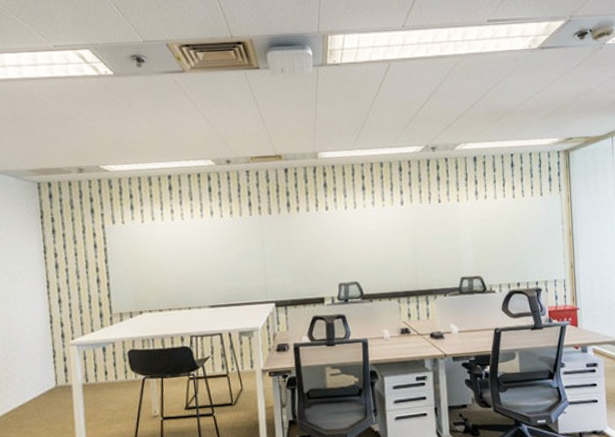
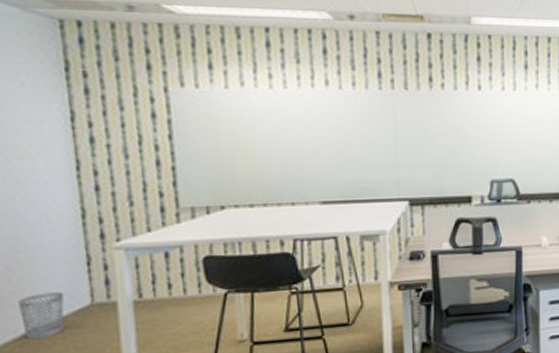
wastebasket: none [11,377,39,413] -> present [18,292,65,340]

